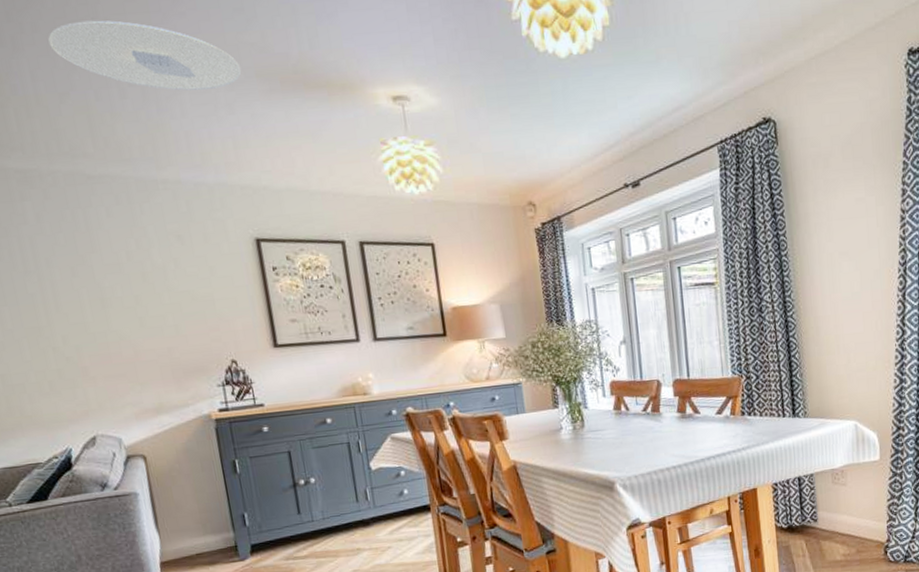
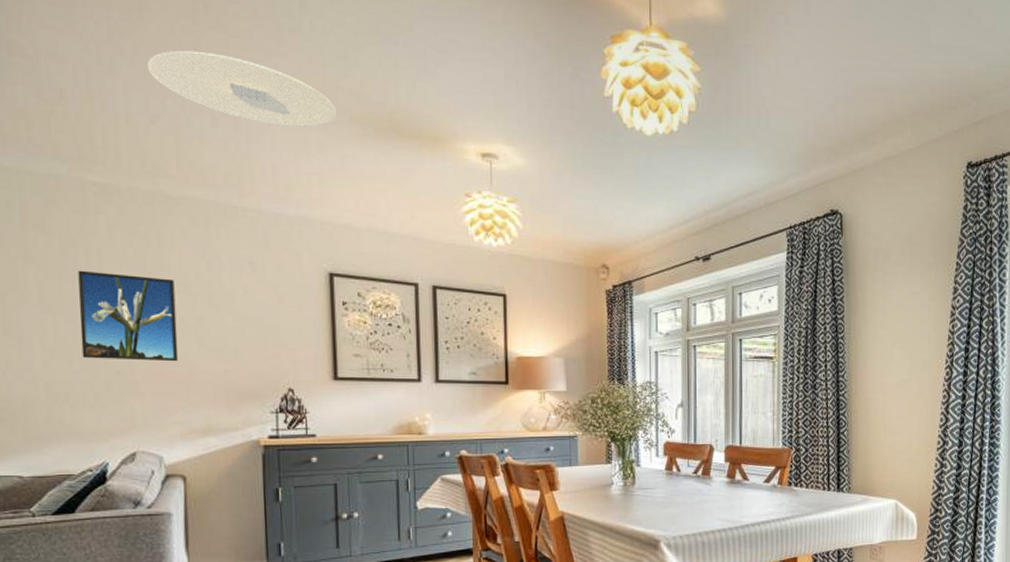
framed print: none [14,260,122,348] -> present [78,270,179,362]

